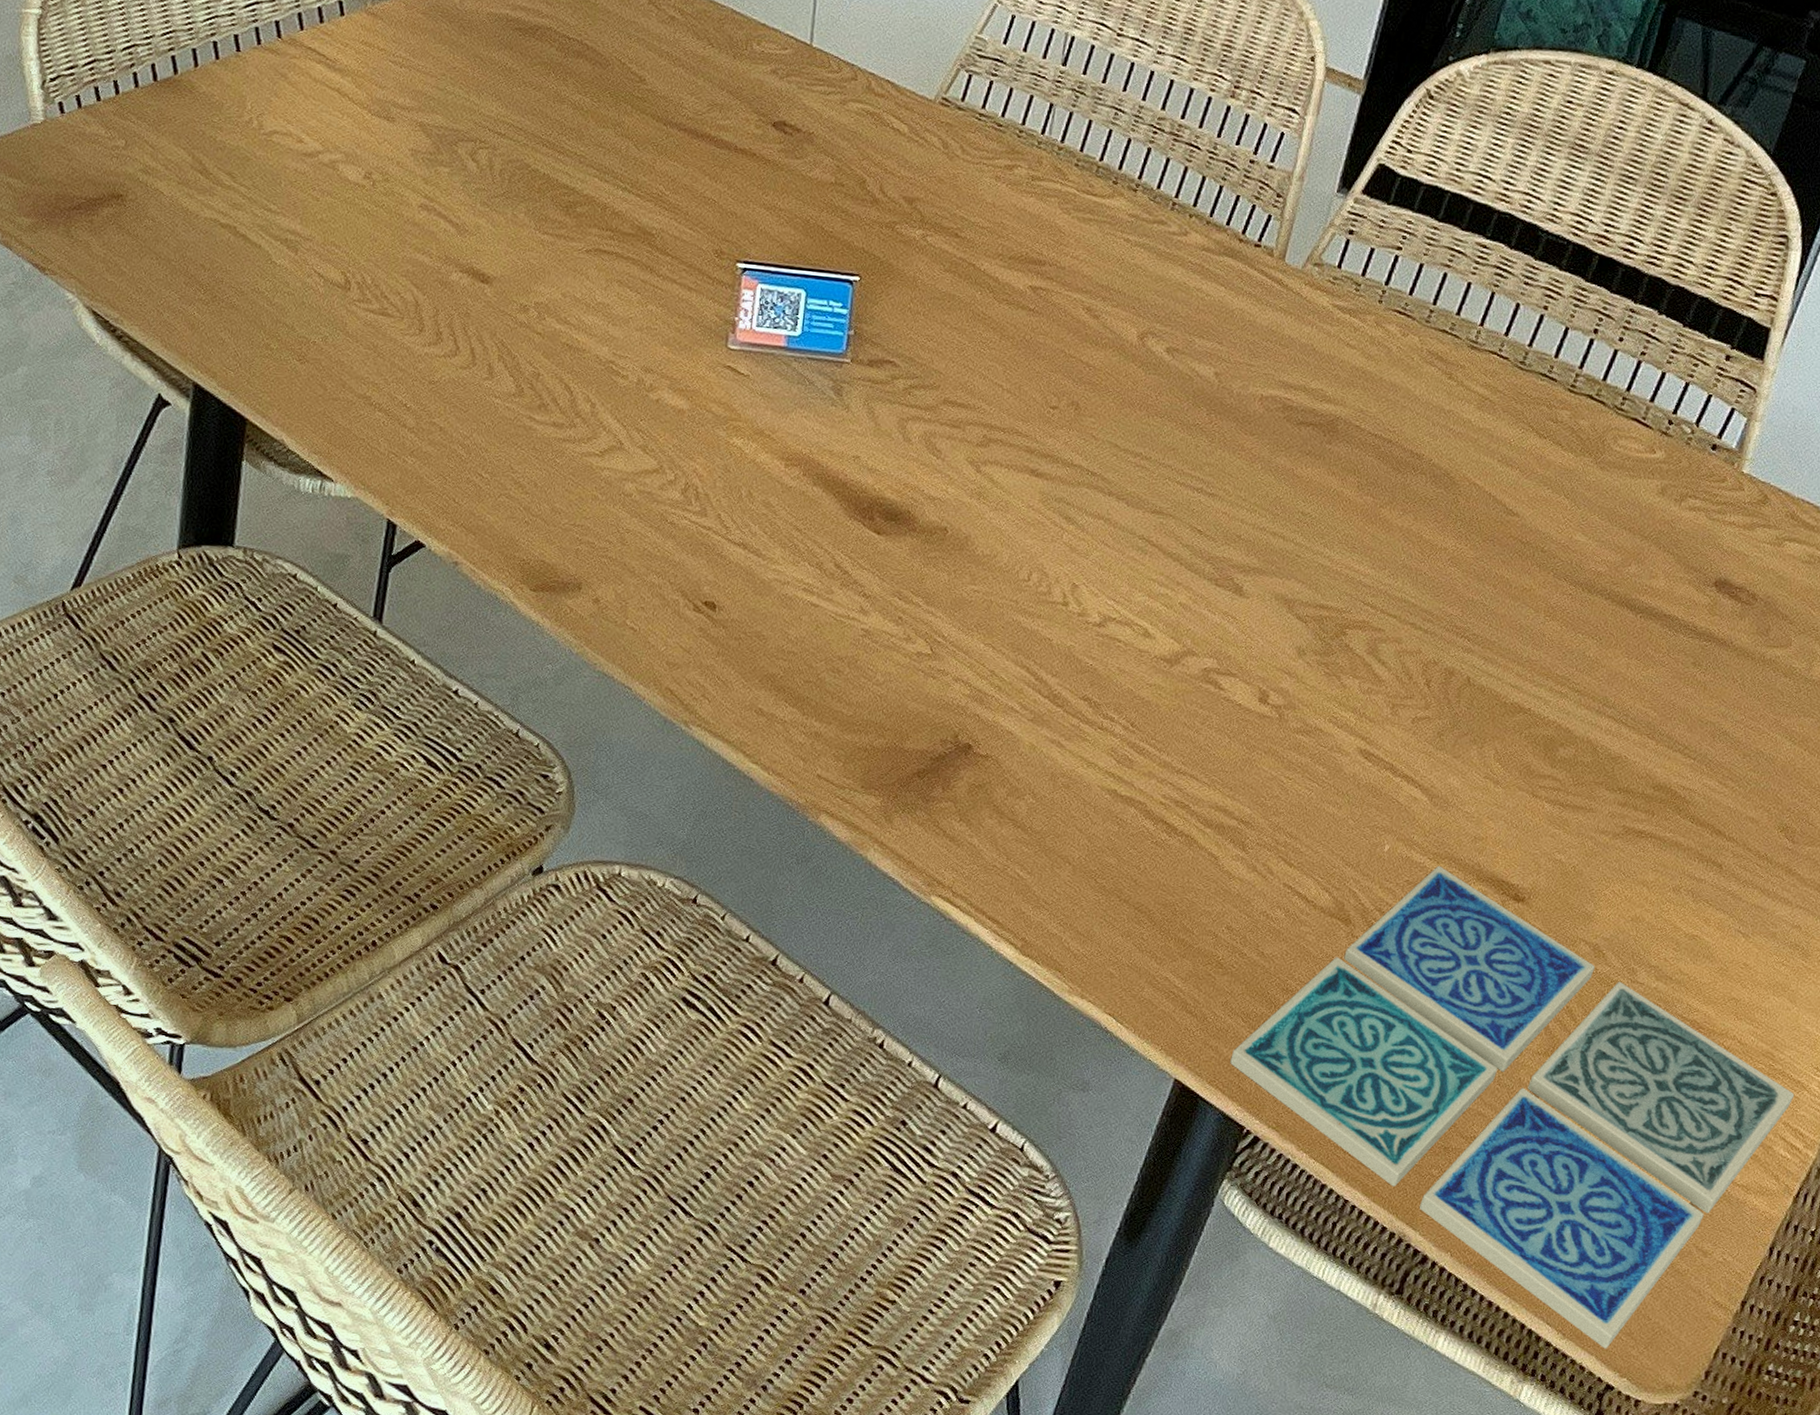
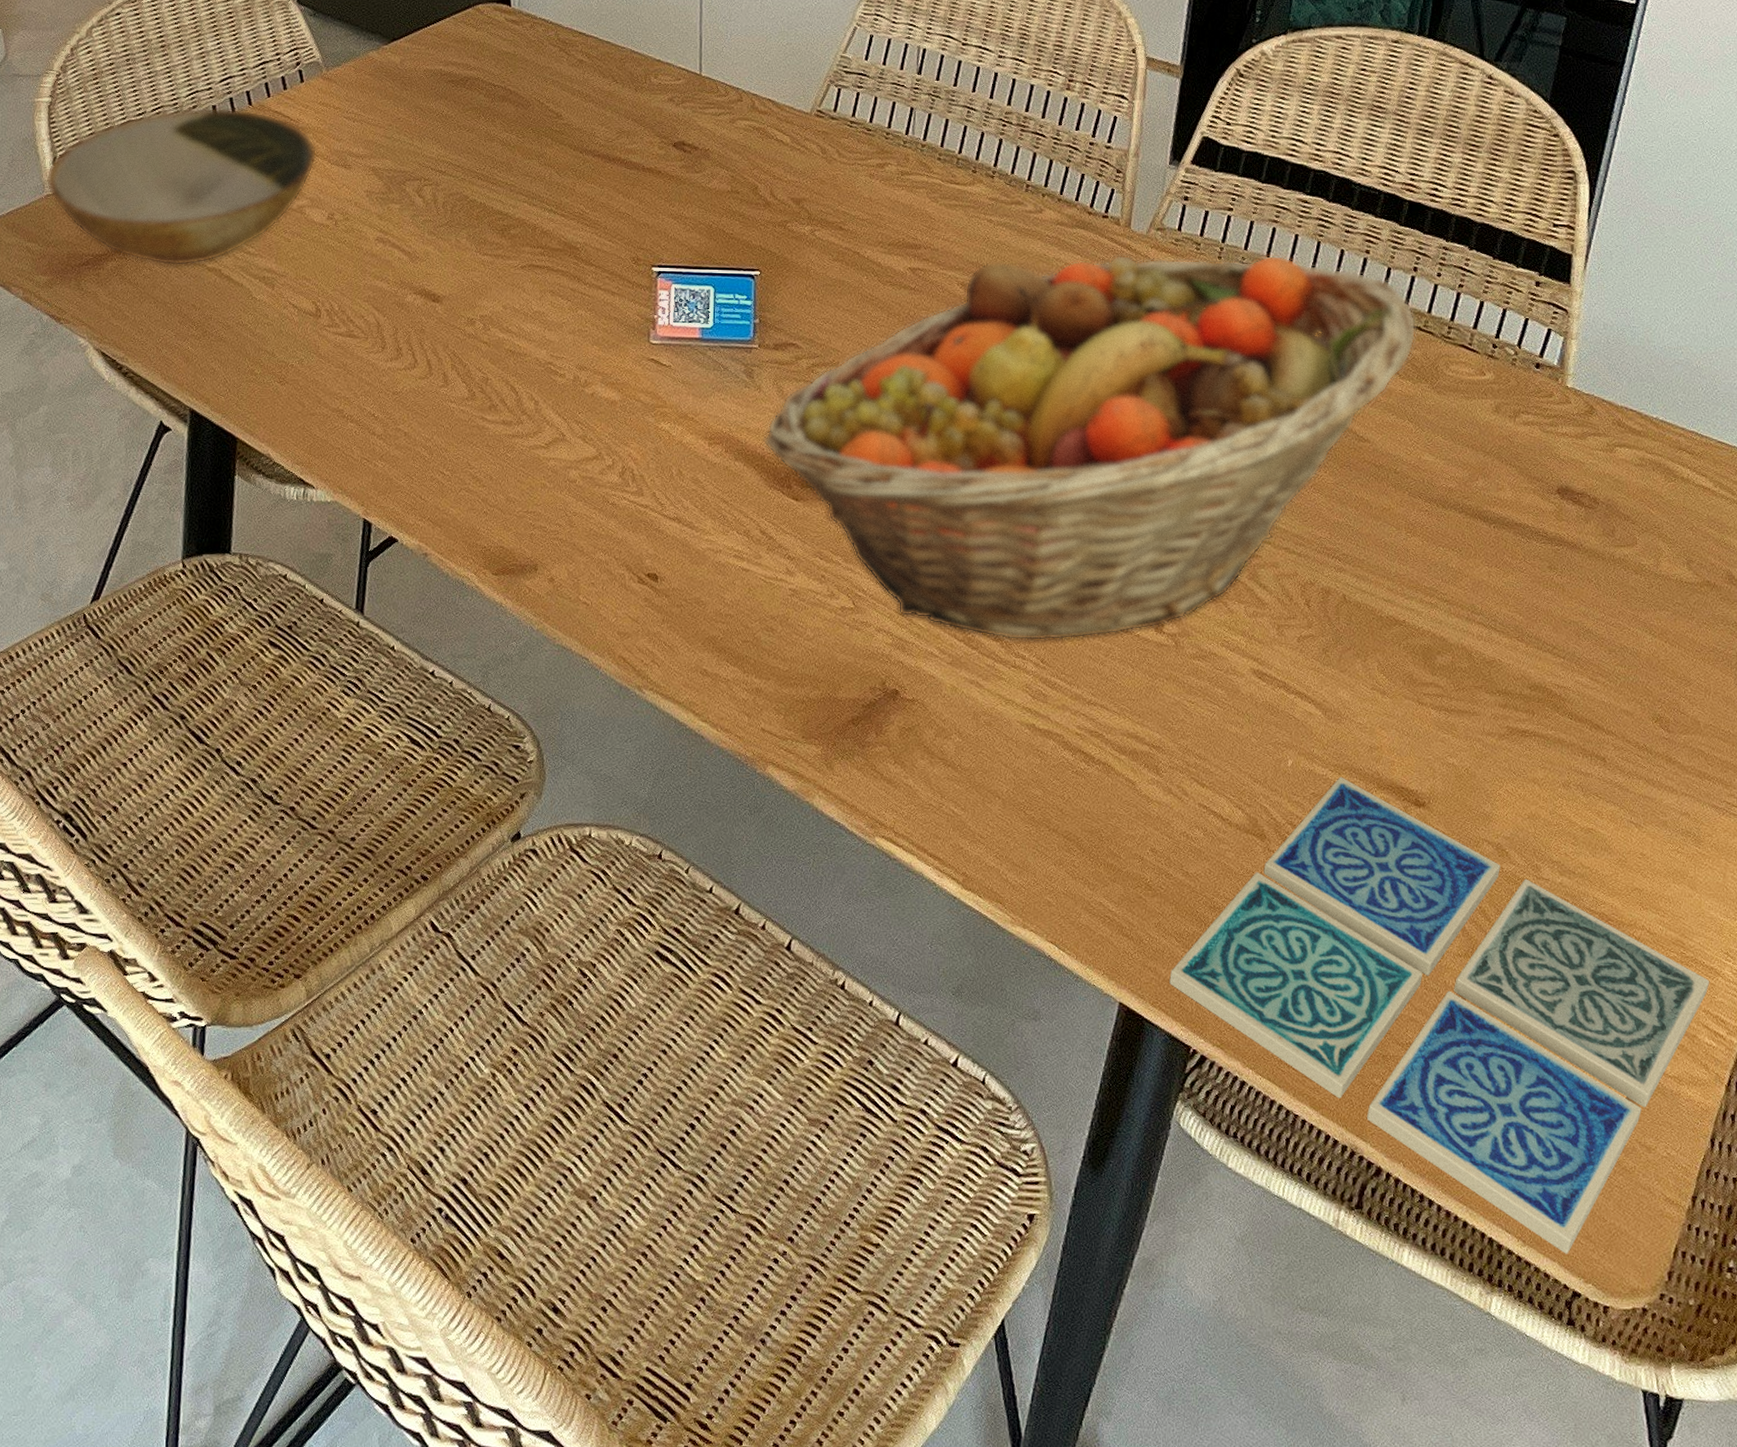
bowl: none [31,35,356,219] -> present [45,107,317,266]
fruit basket: none [847,286,1588,704] -> present [763,255,1416,641]

